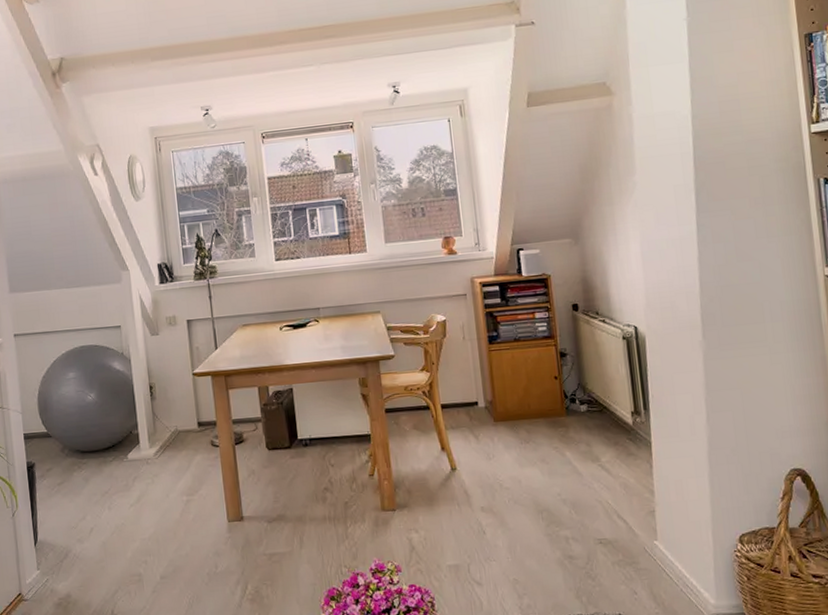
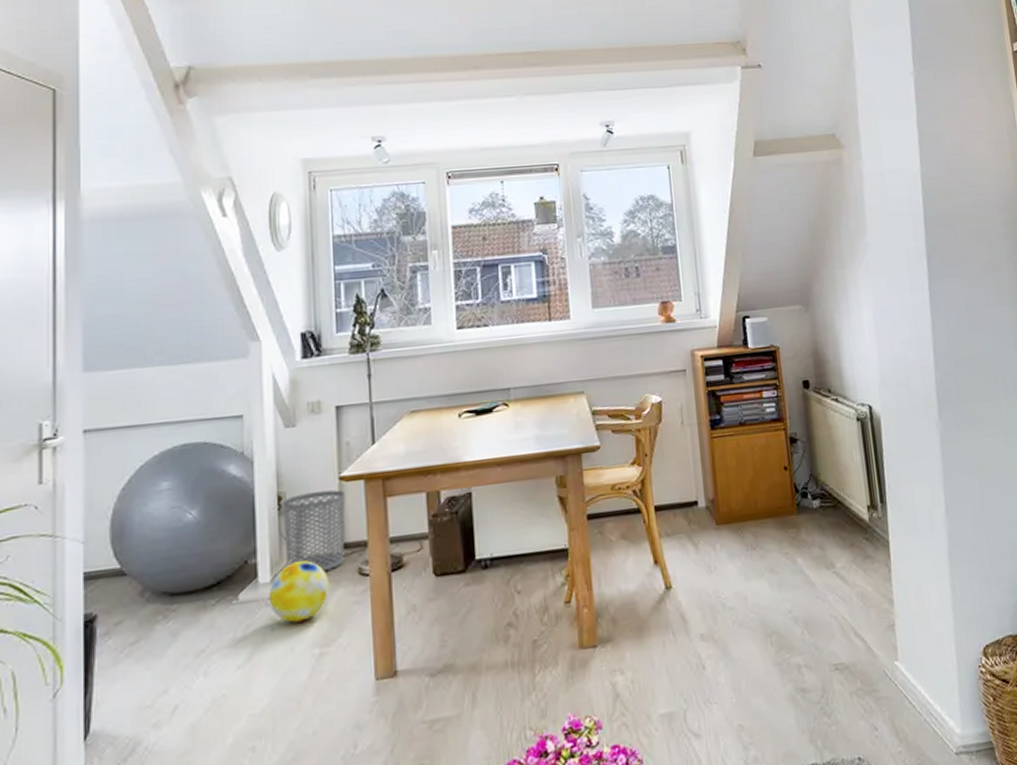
ball: none [148,433,191,477] -> present [268,560,330,623]
waste bin: none [153,382,200,442] -> present [283,489,346,572]

